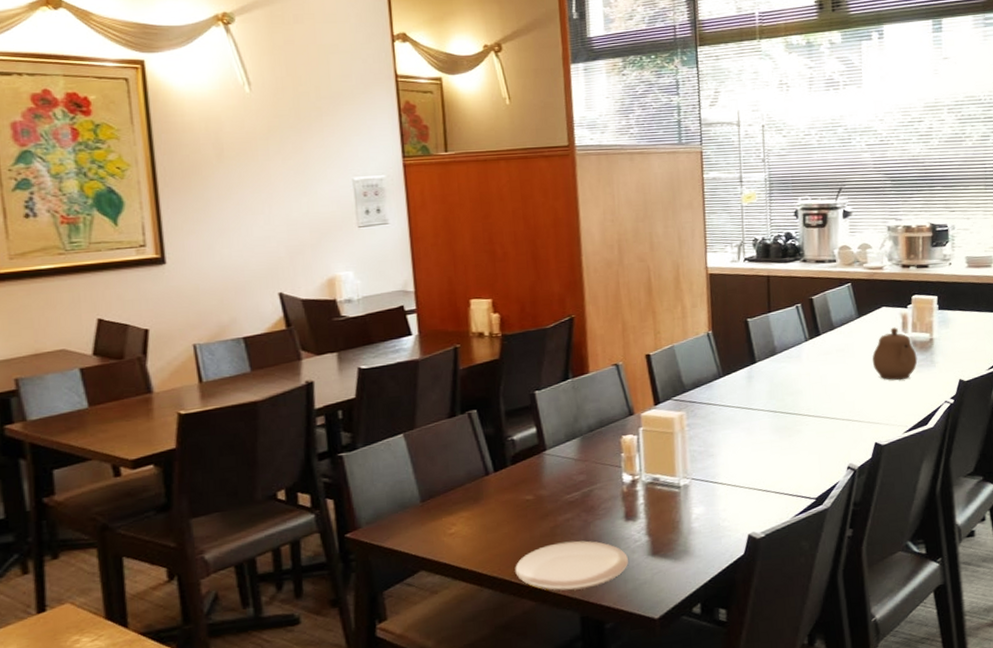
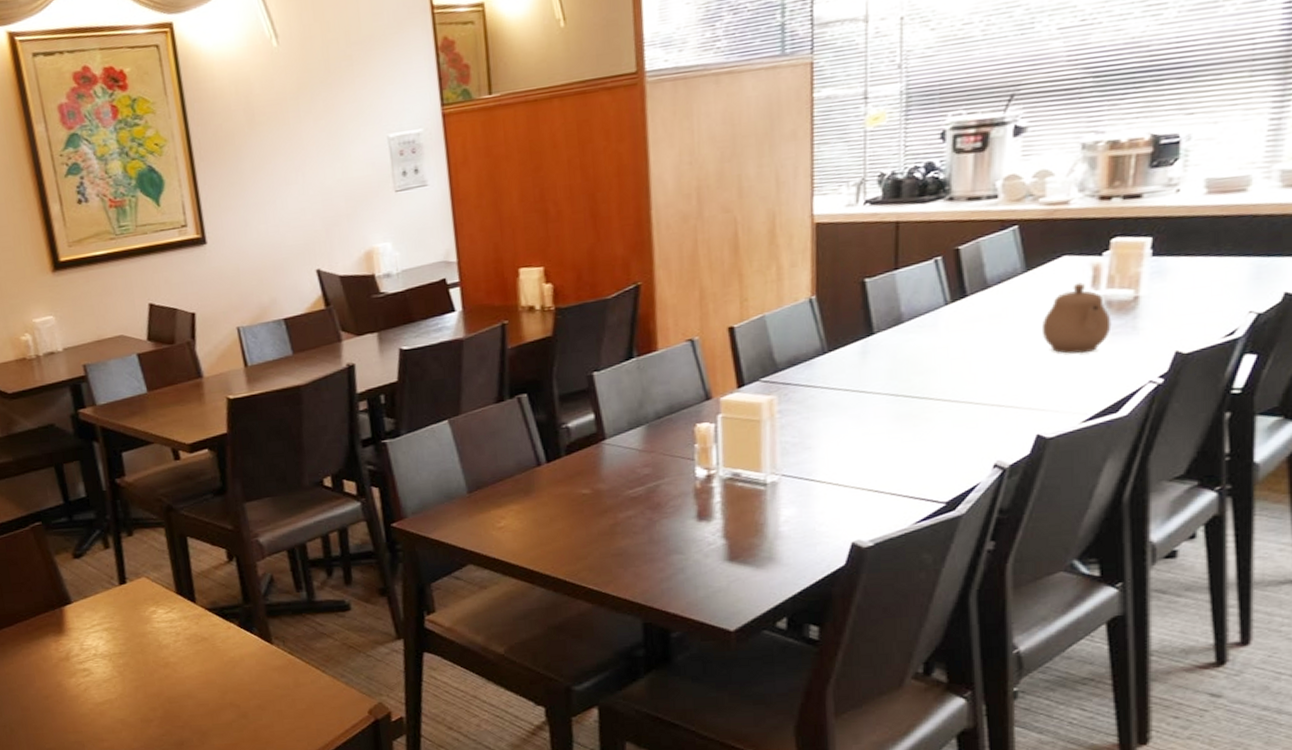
plate: present [515,540,628,591] -> none [569,540,700,595]

